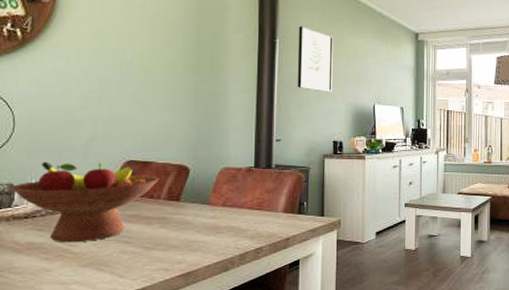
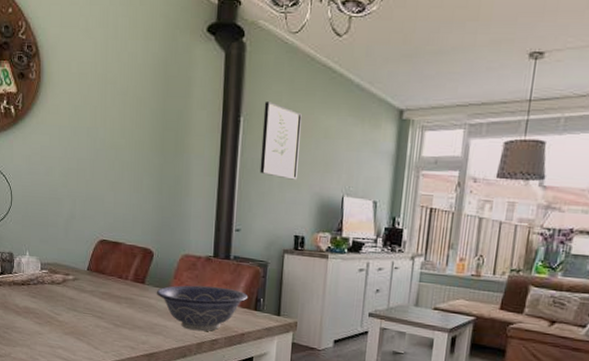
fruit bowl: present [10,161,159,243] -> none [11,234,127,312]
decorative bowl: none [193,196,291,242] -> present [156,285,247,332]

